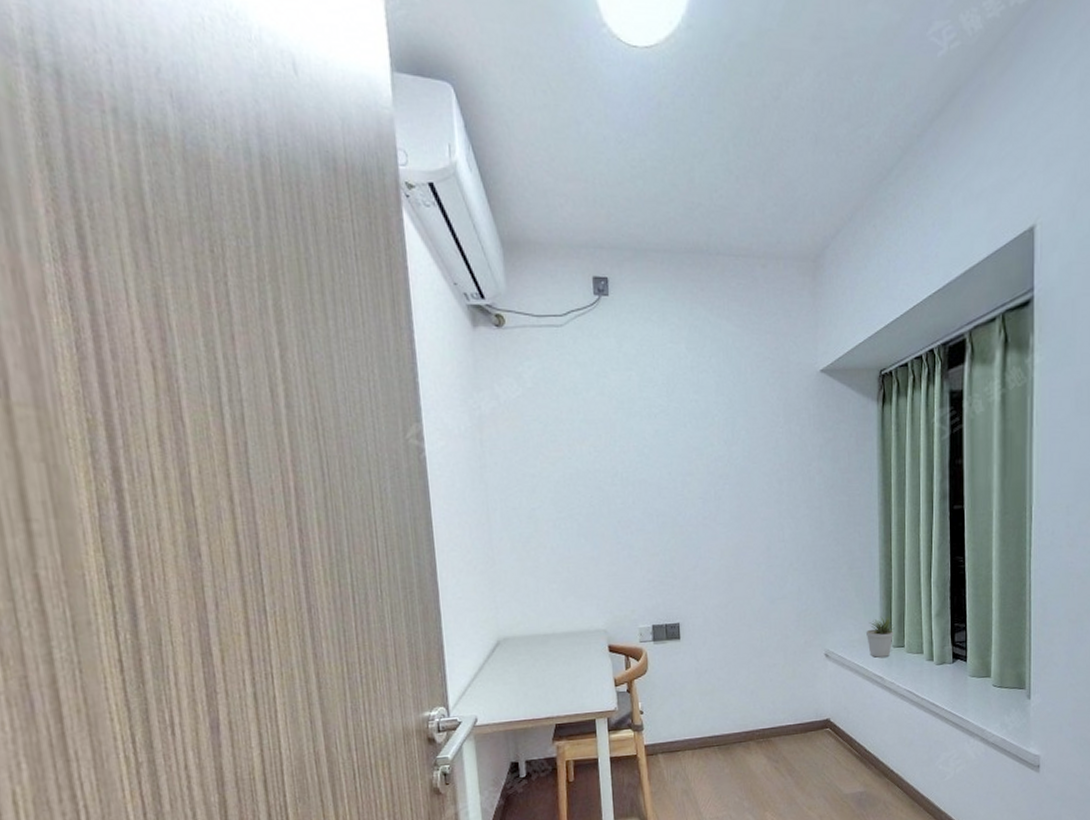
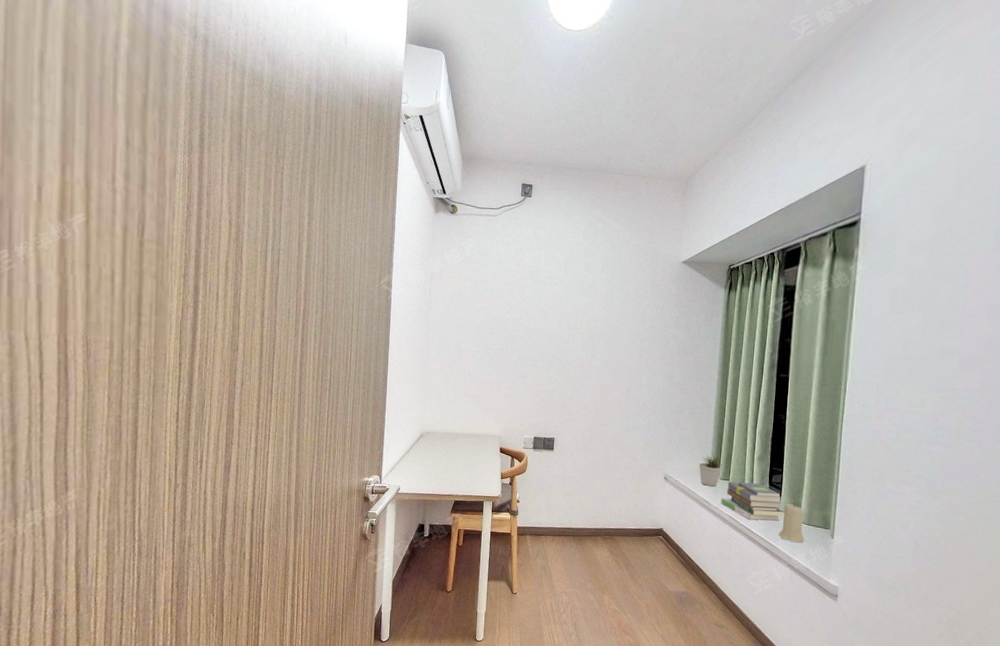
books: none [897,645,972,692] -> present [721,482,784,521]
candle: none [967,664,998,712] -> present [778,503,805,543]

